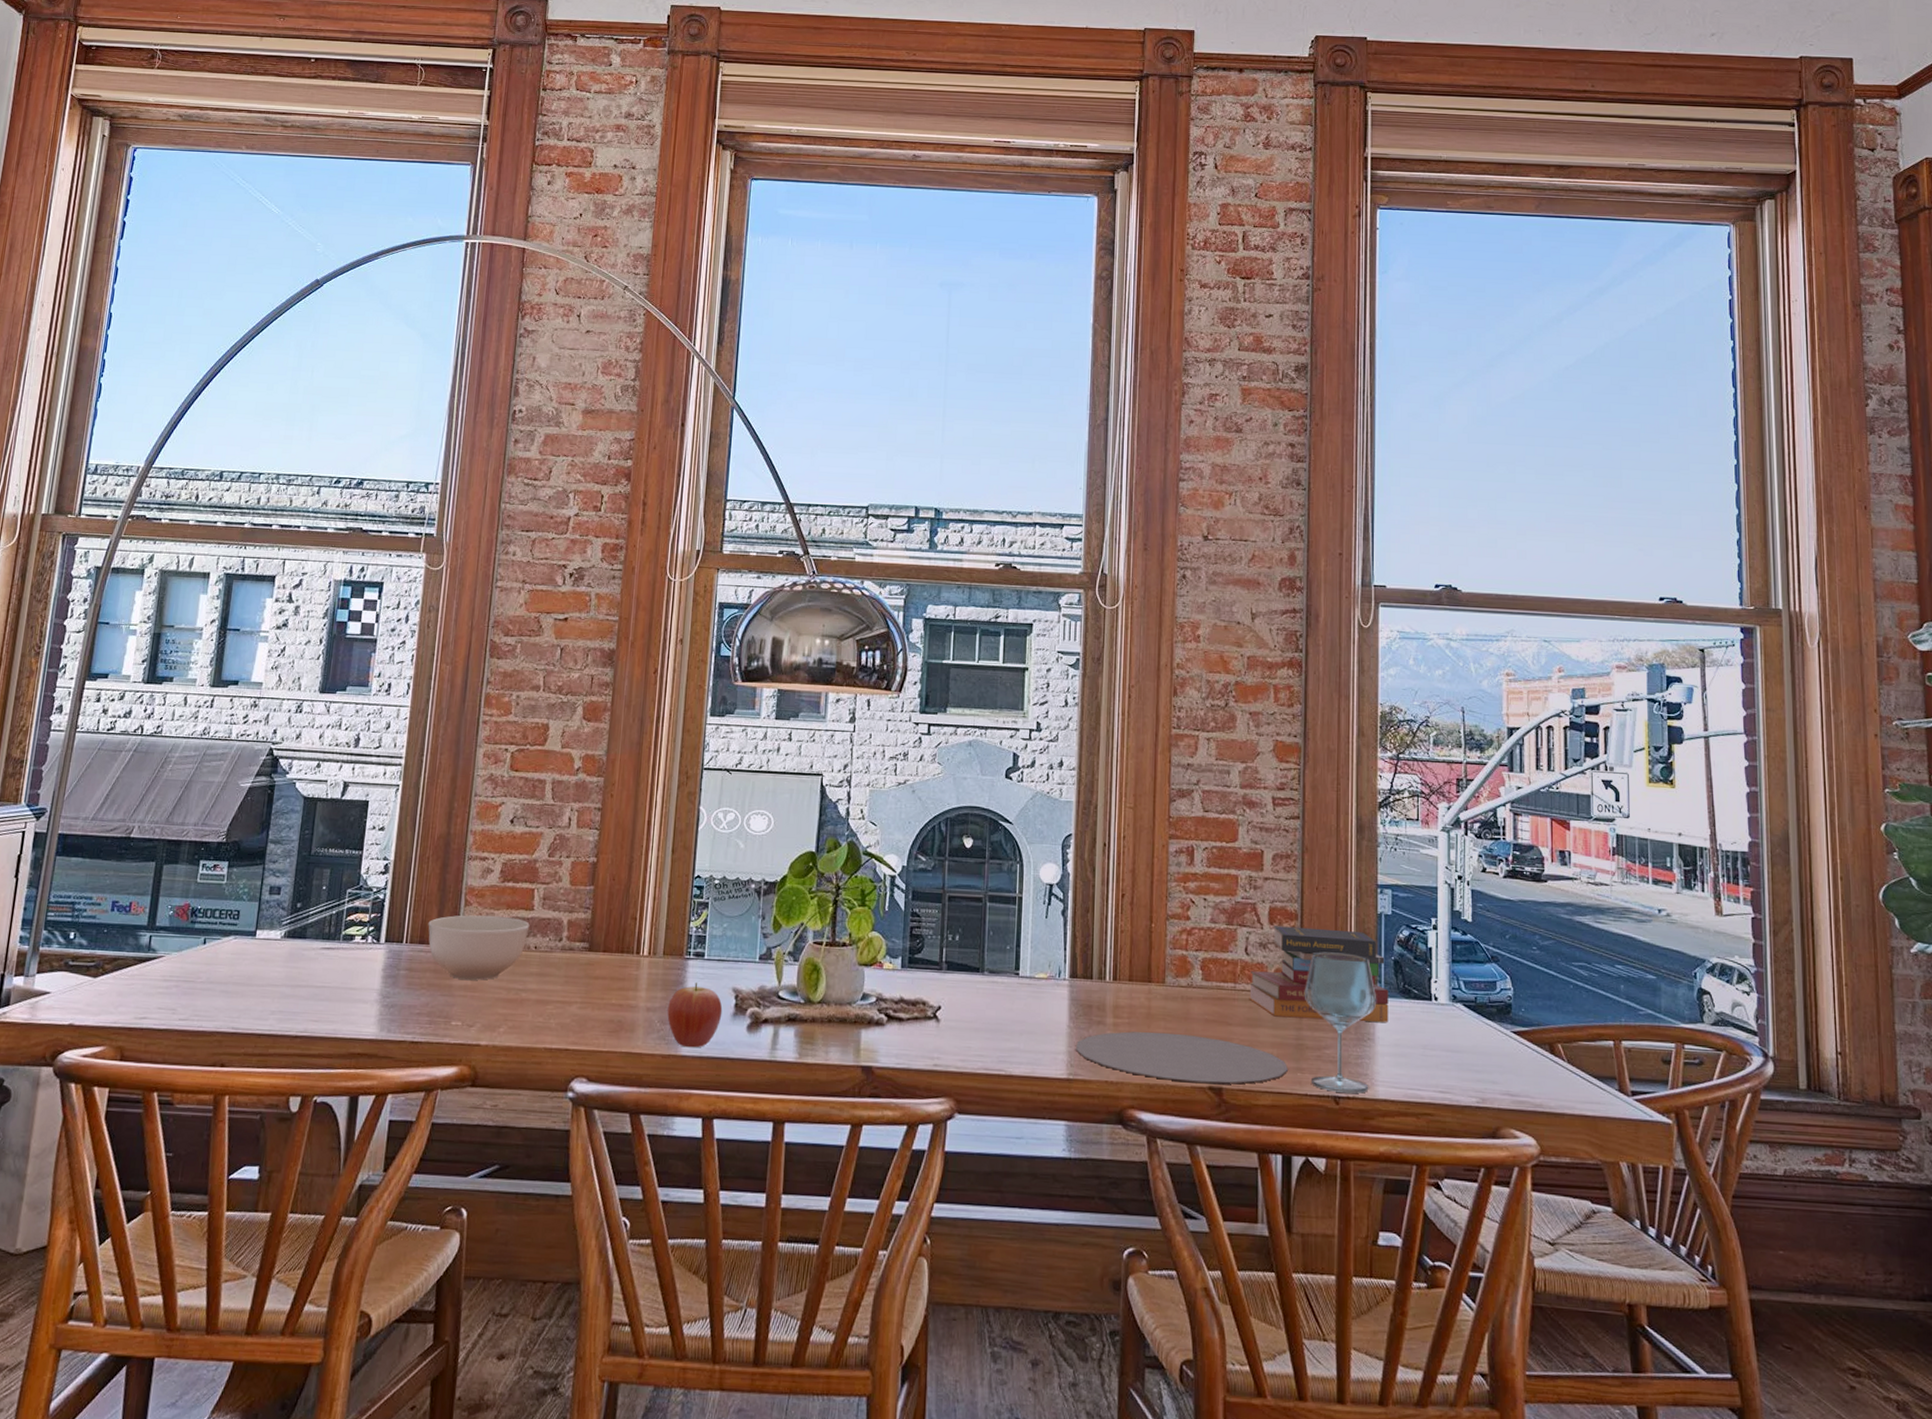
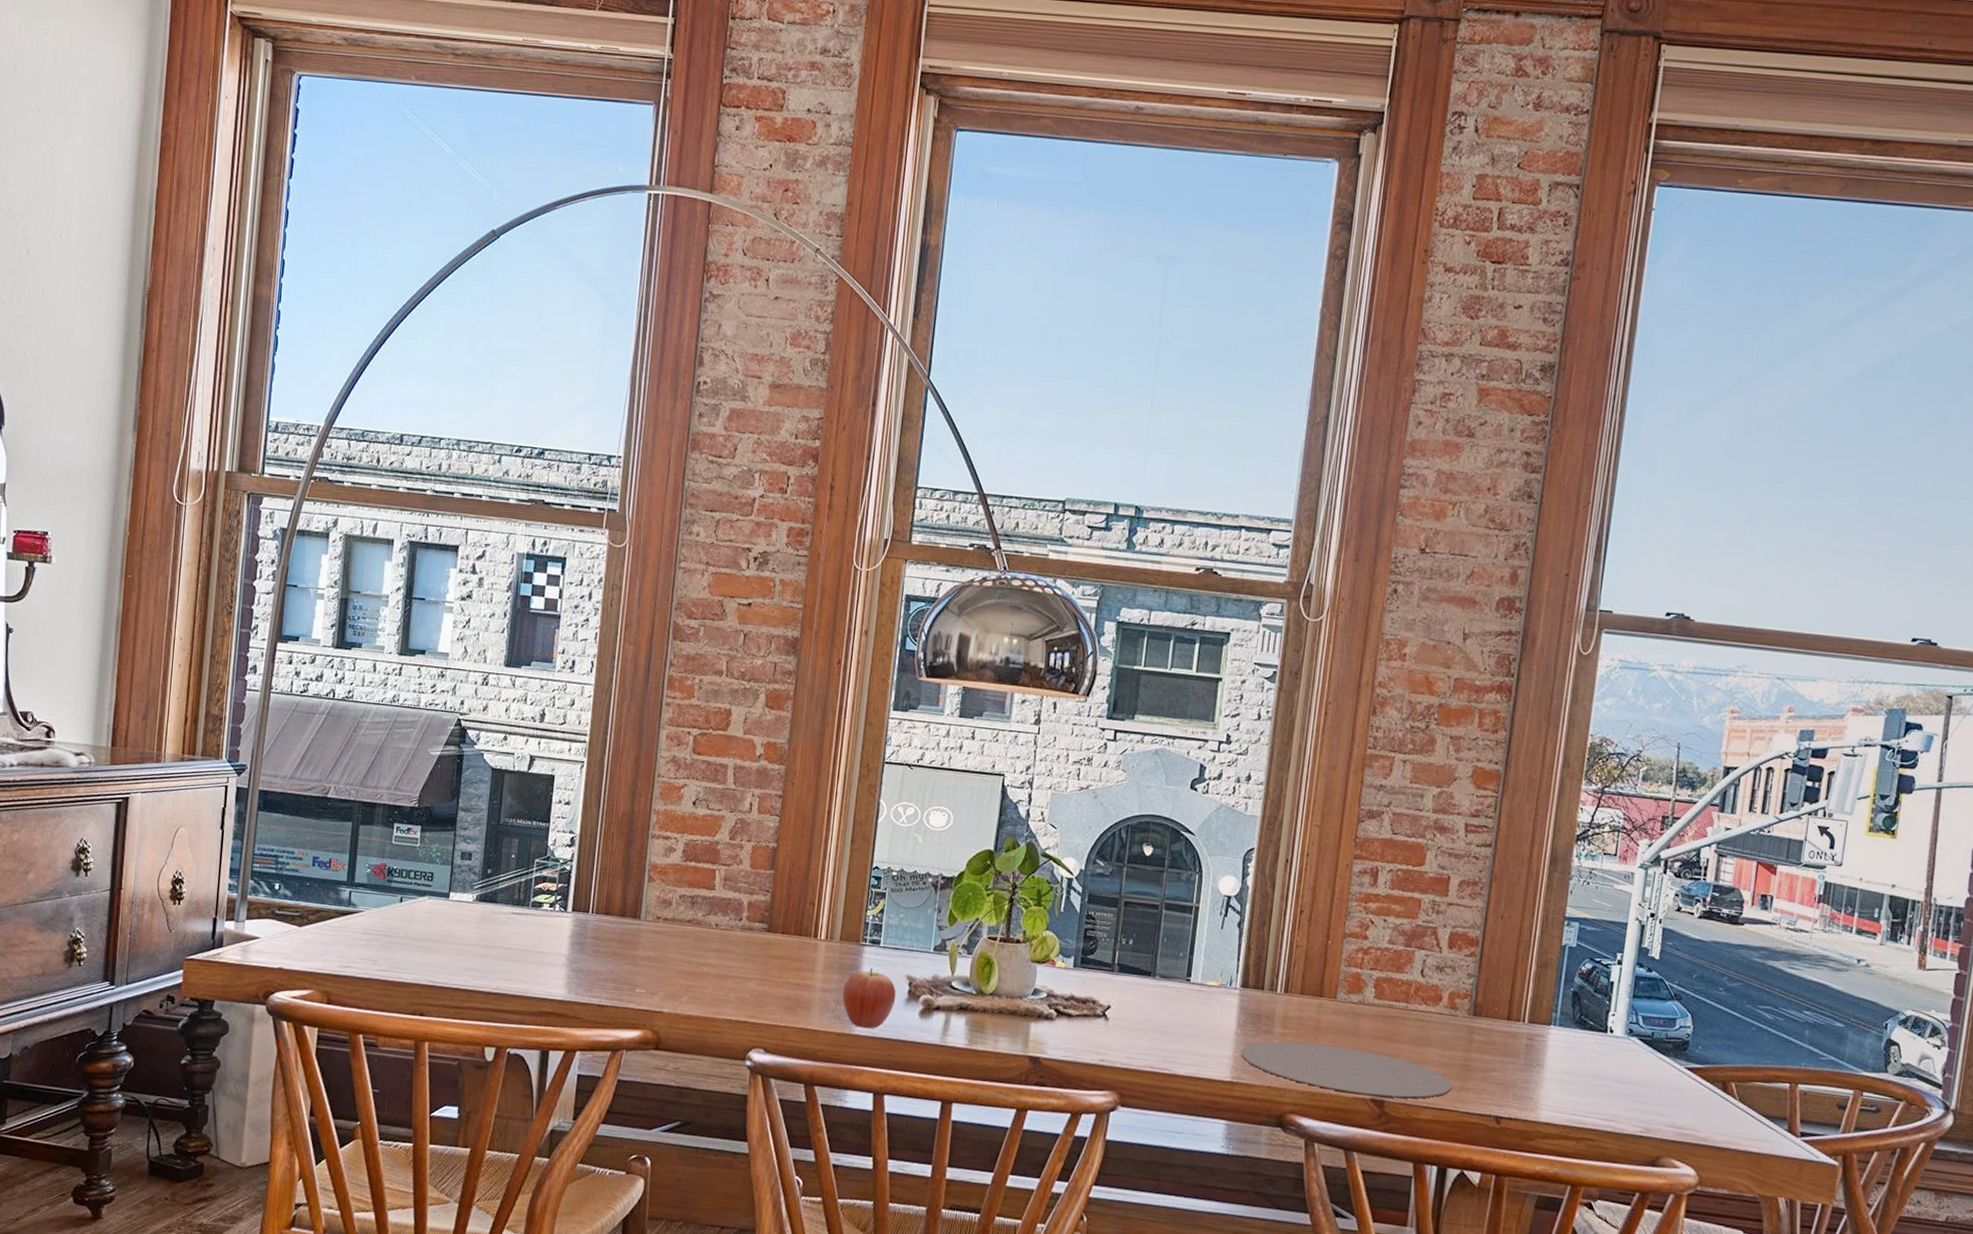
bowl: present [428,915,530,980] -> none [613,890,711,953]
books: present [1248,926,1389,1022] -> none [1419,950,1564,1050]
wine glass: present [1304,951,1377,1094] -> none [1474,978,1551,1116]

